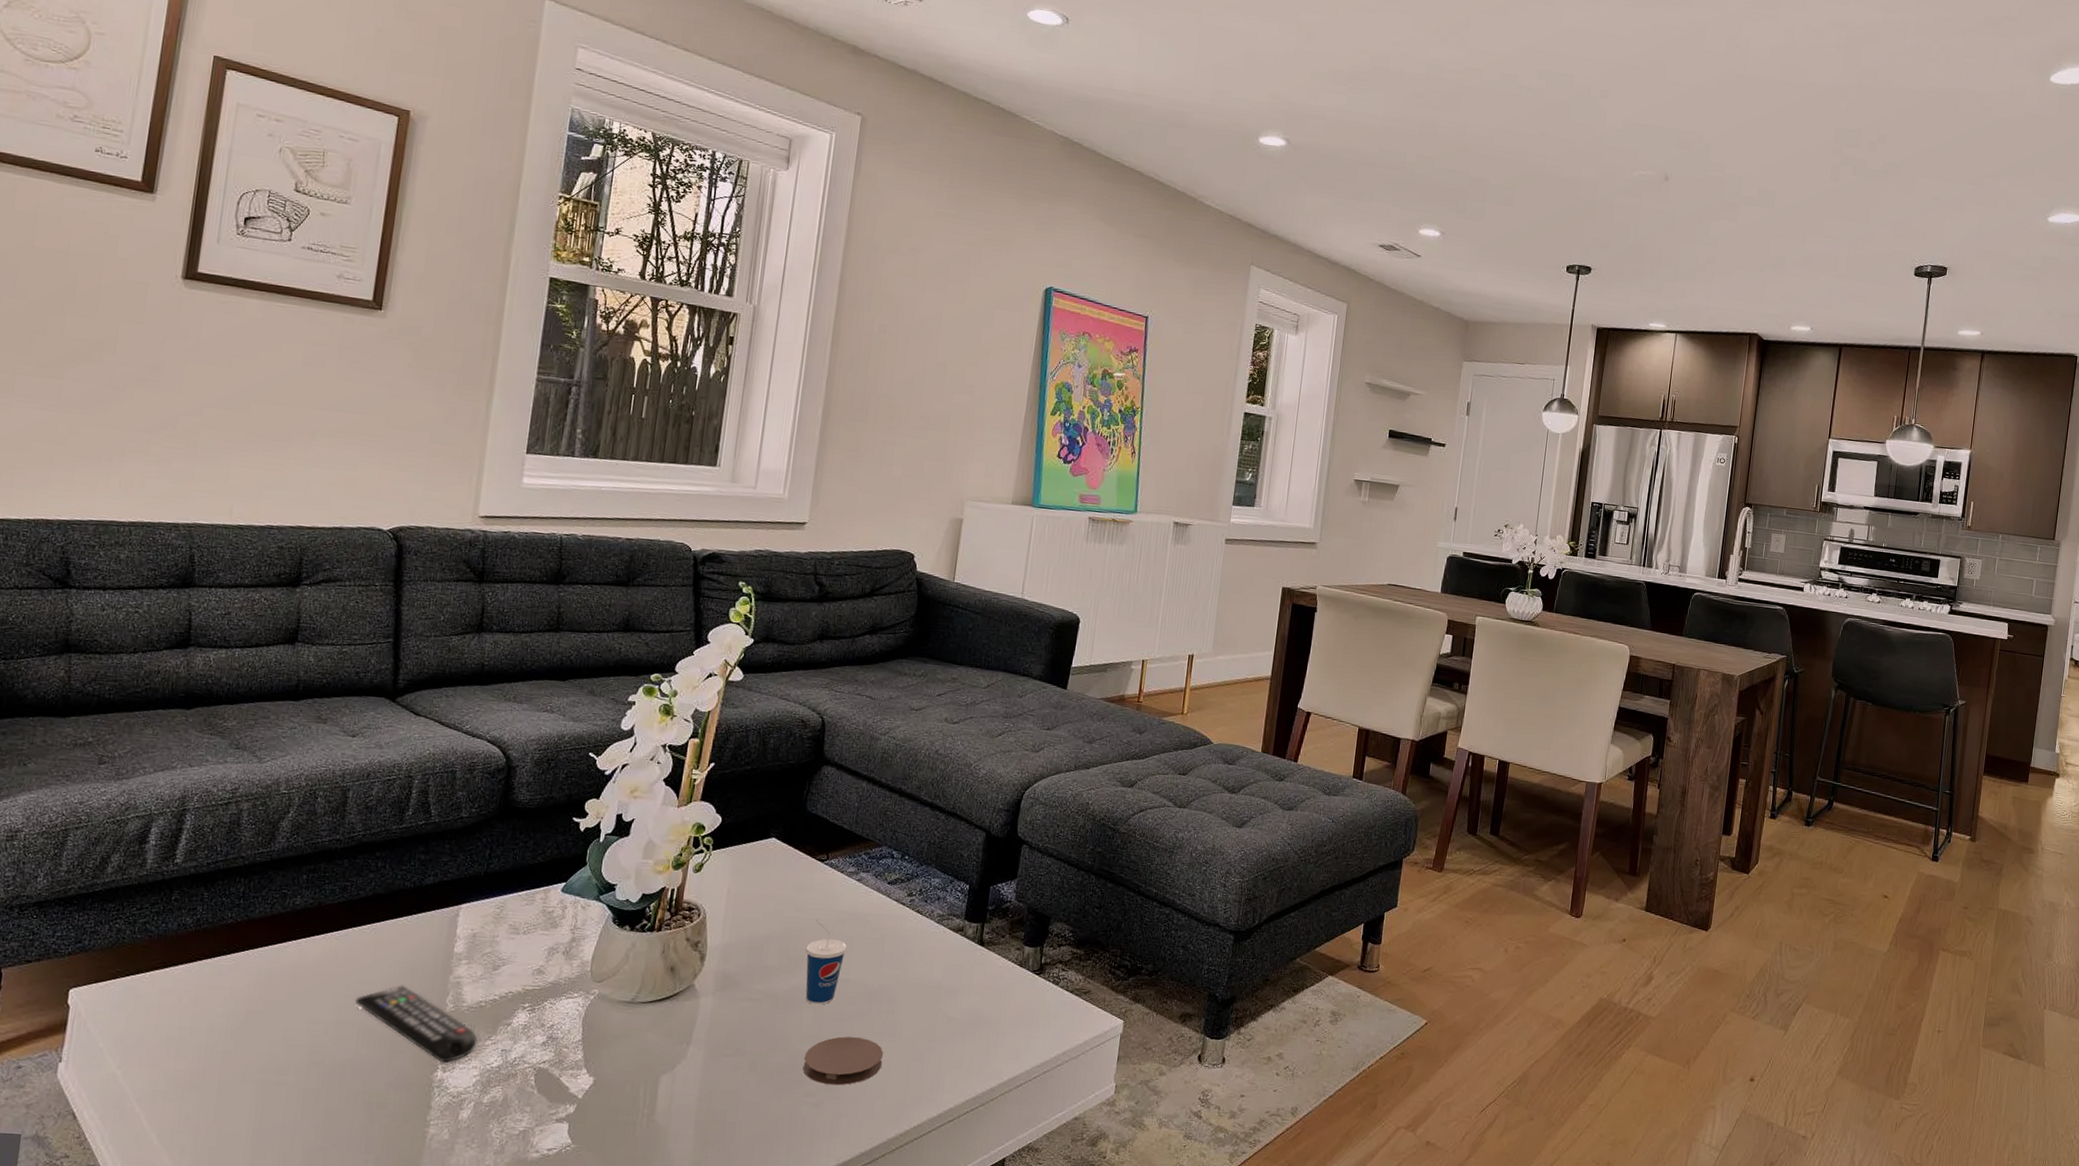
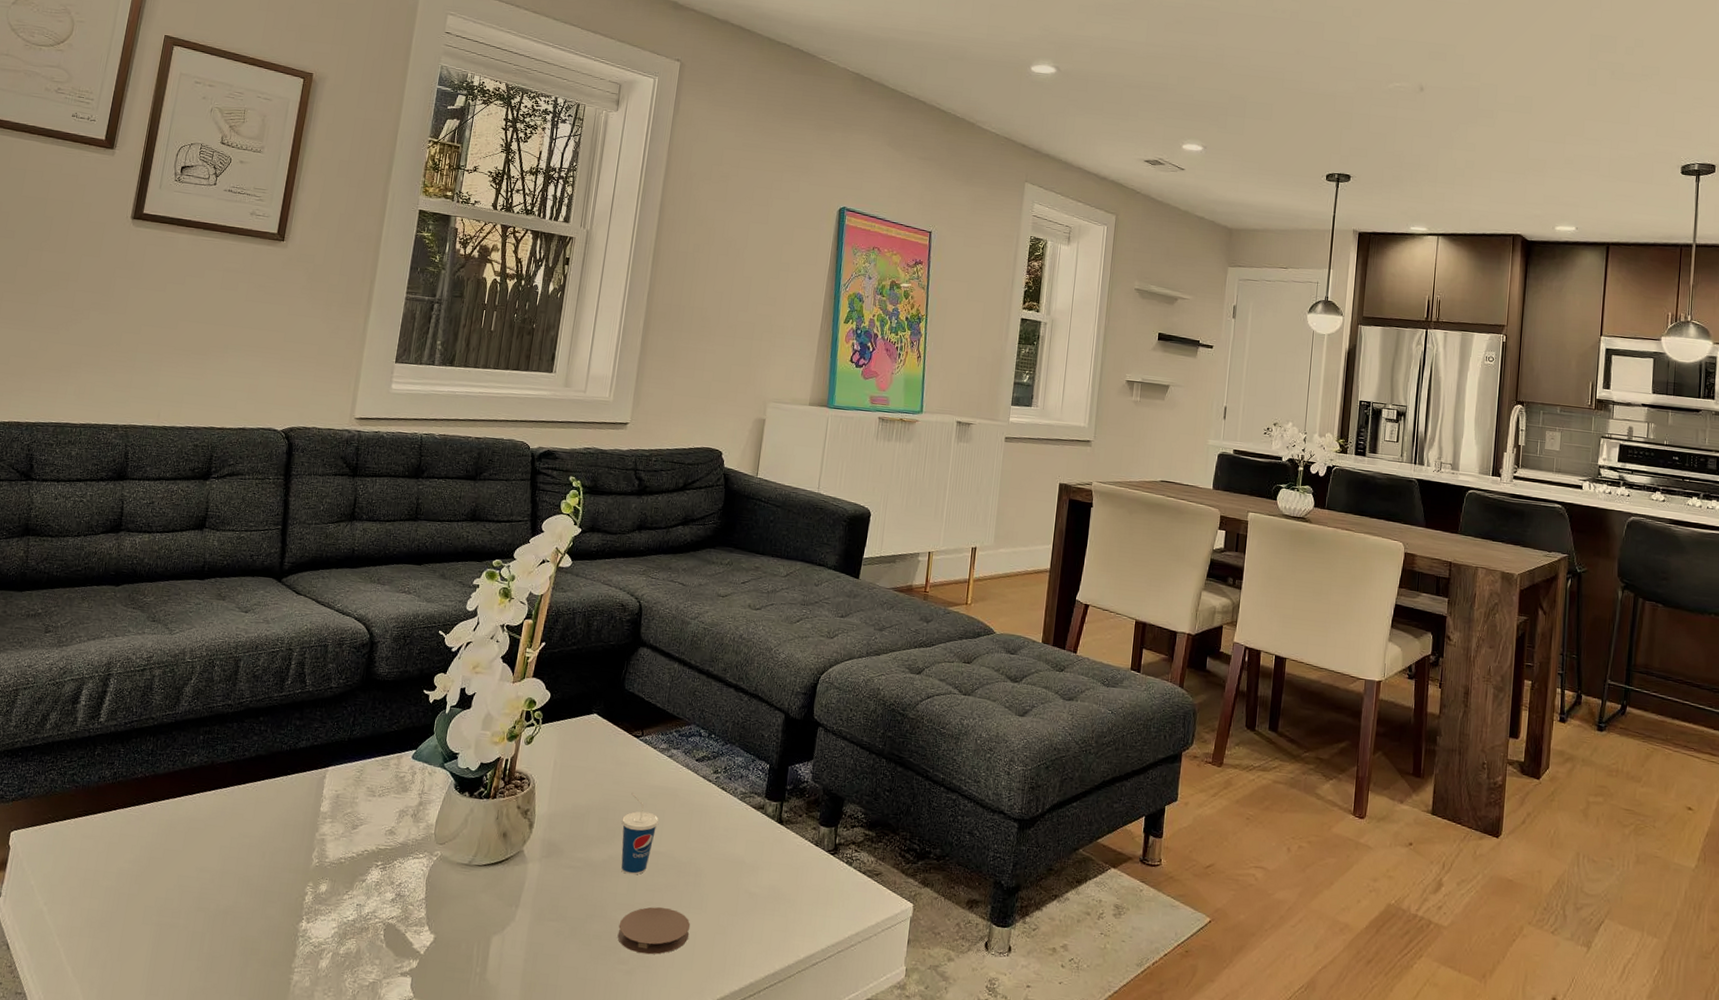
remote control: present [355,985,478,1063] -> none [237,839,337,914]

